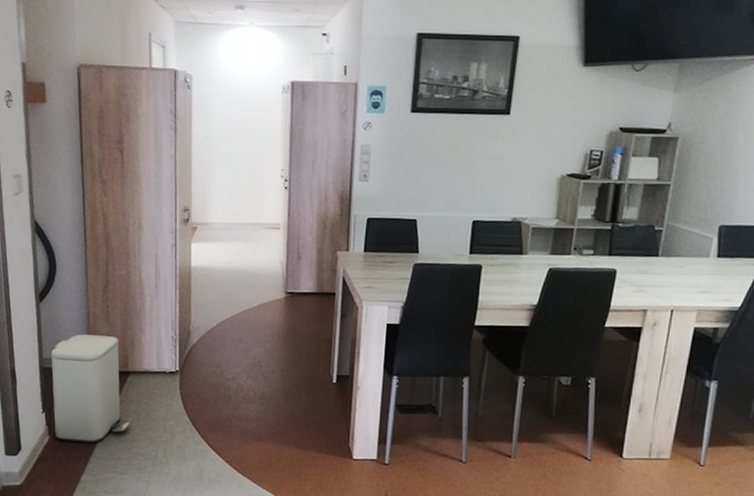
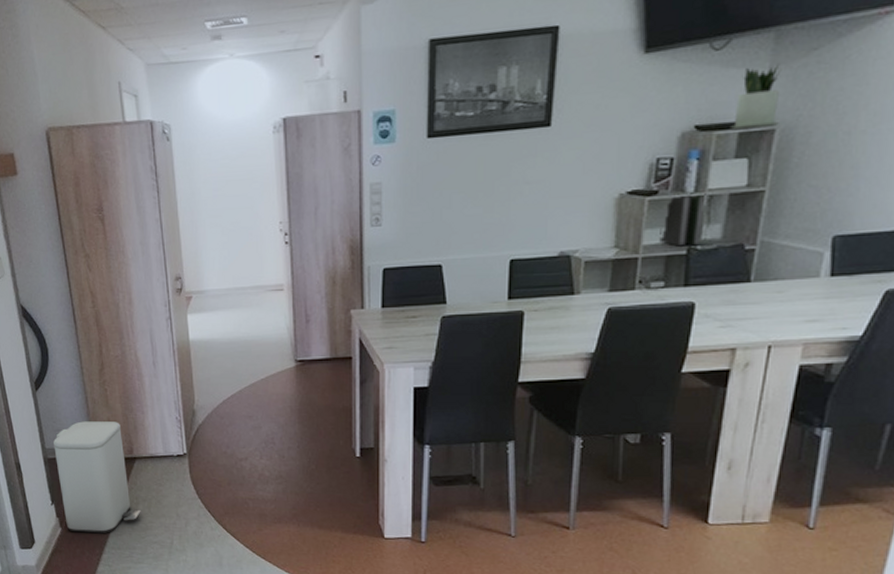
planter: none [645,87,684,136] -> present [729,64,782,131]

